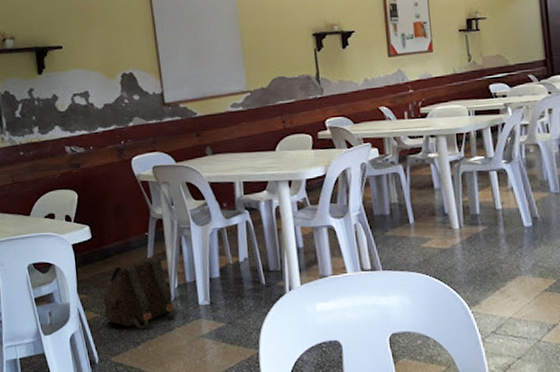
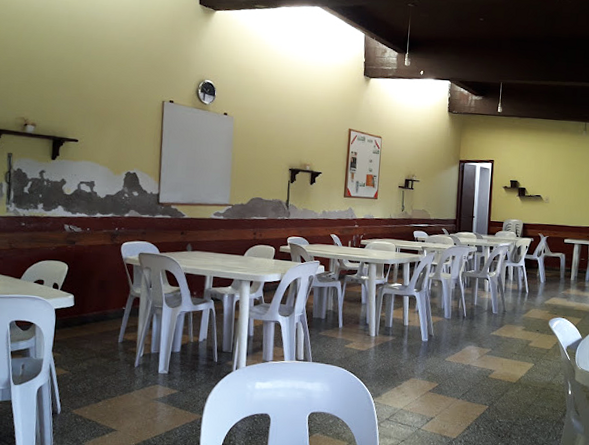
satchel: present [103,254,175,329] -> none [73,326,137,388]

